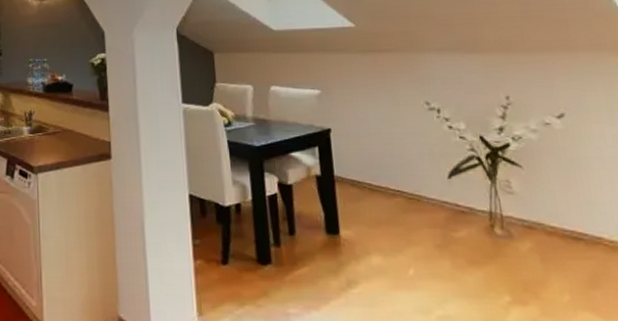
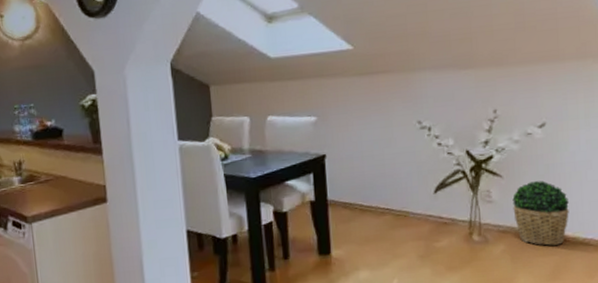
potted plant: none [536,175,603,248] -> present [512,181,569,246]

